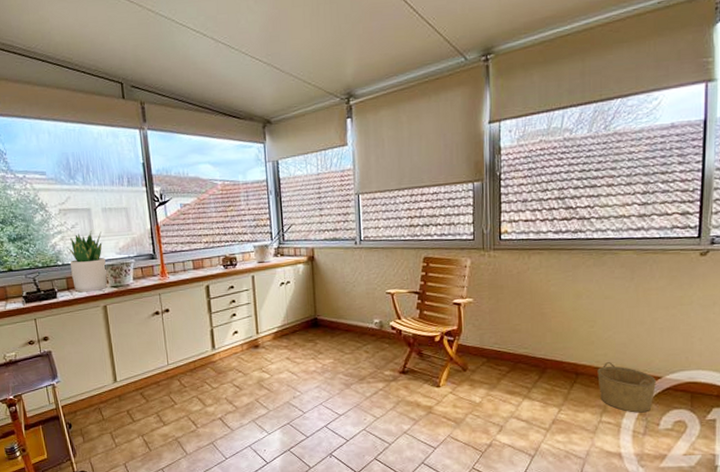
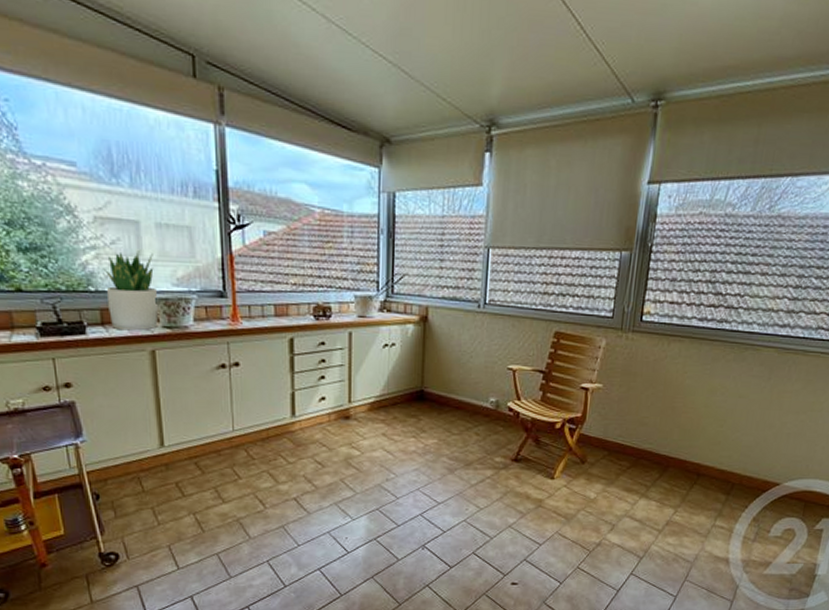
basket: present [597,361,657,413] -> none [717,463,775,519]

